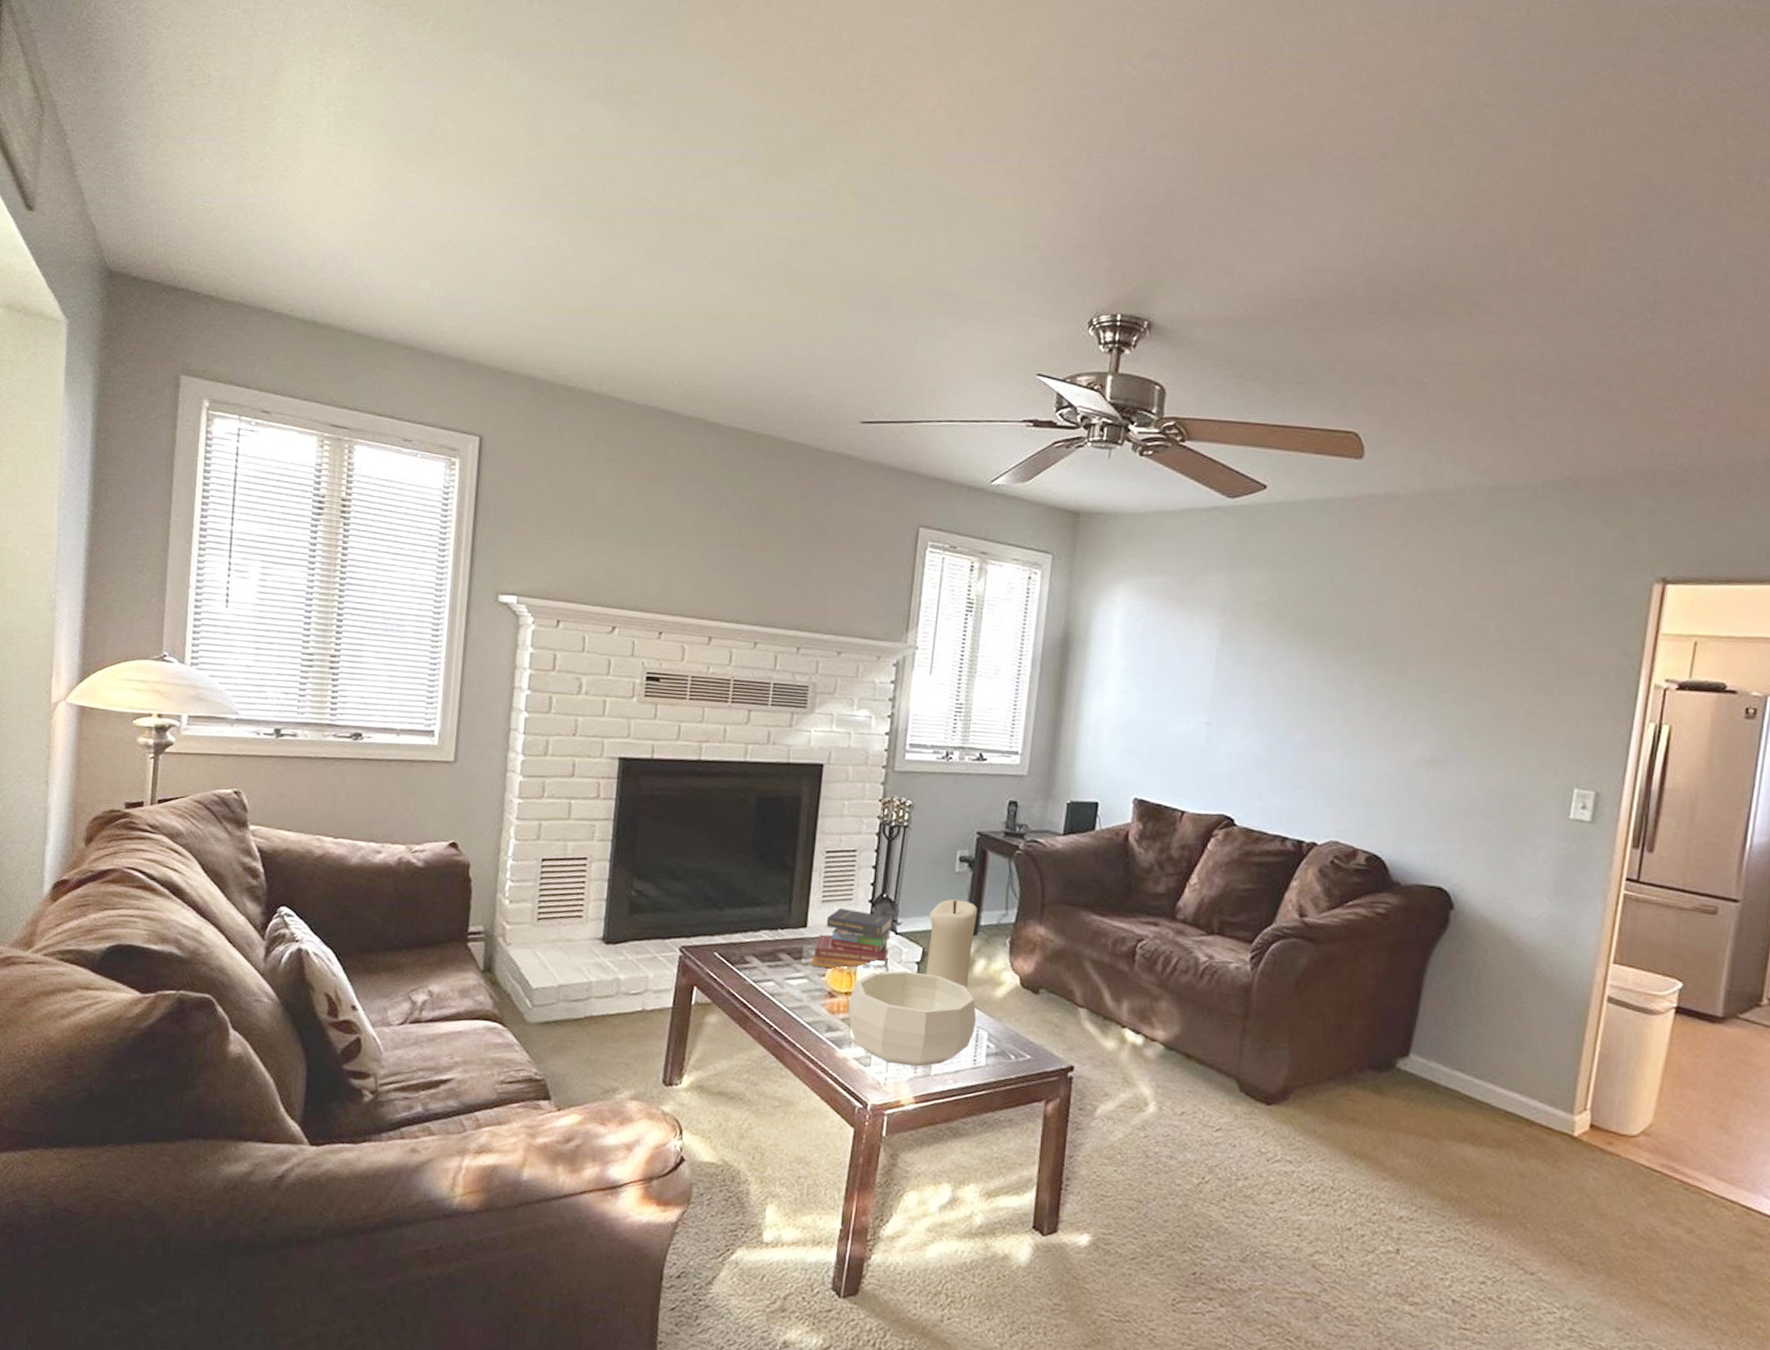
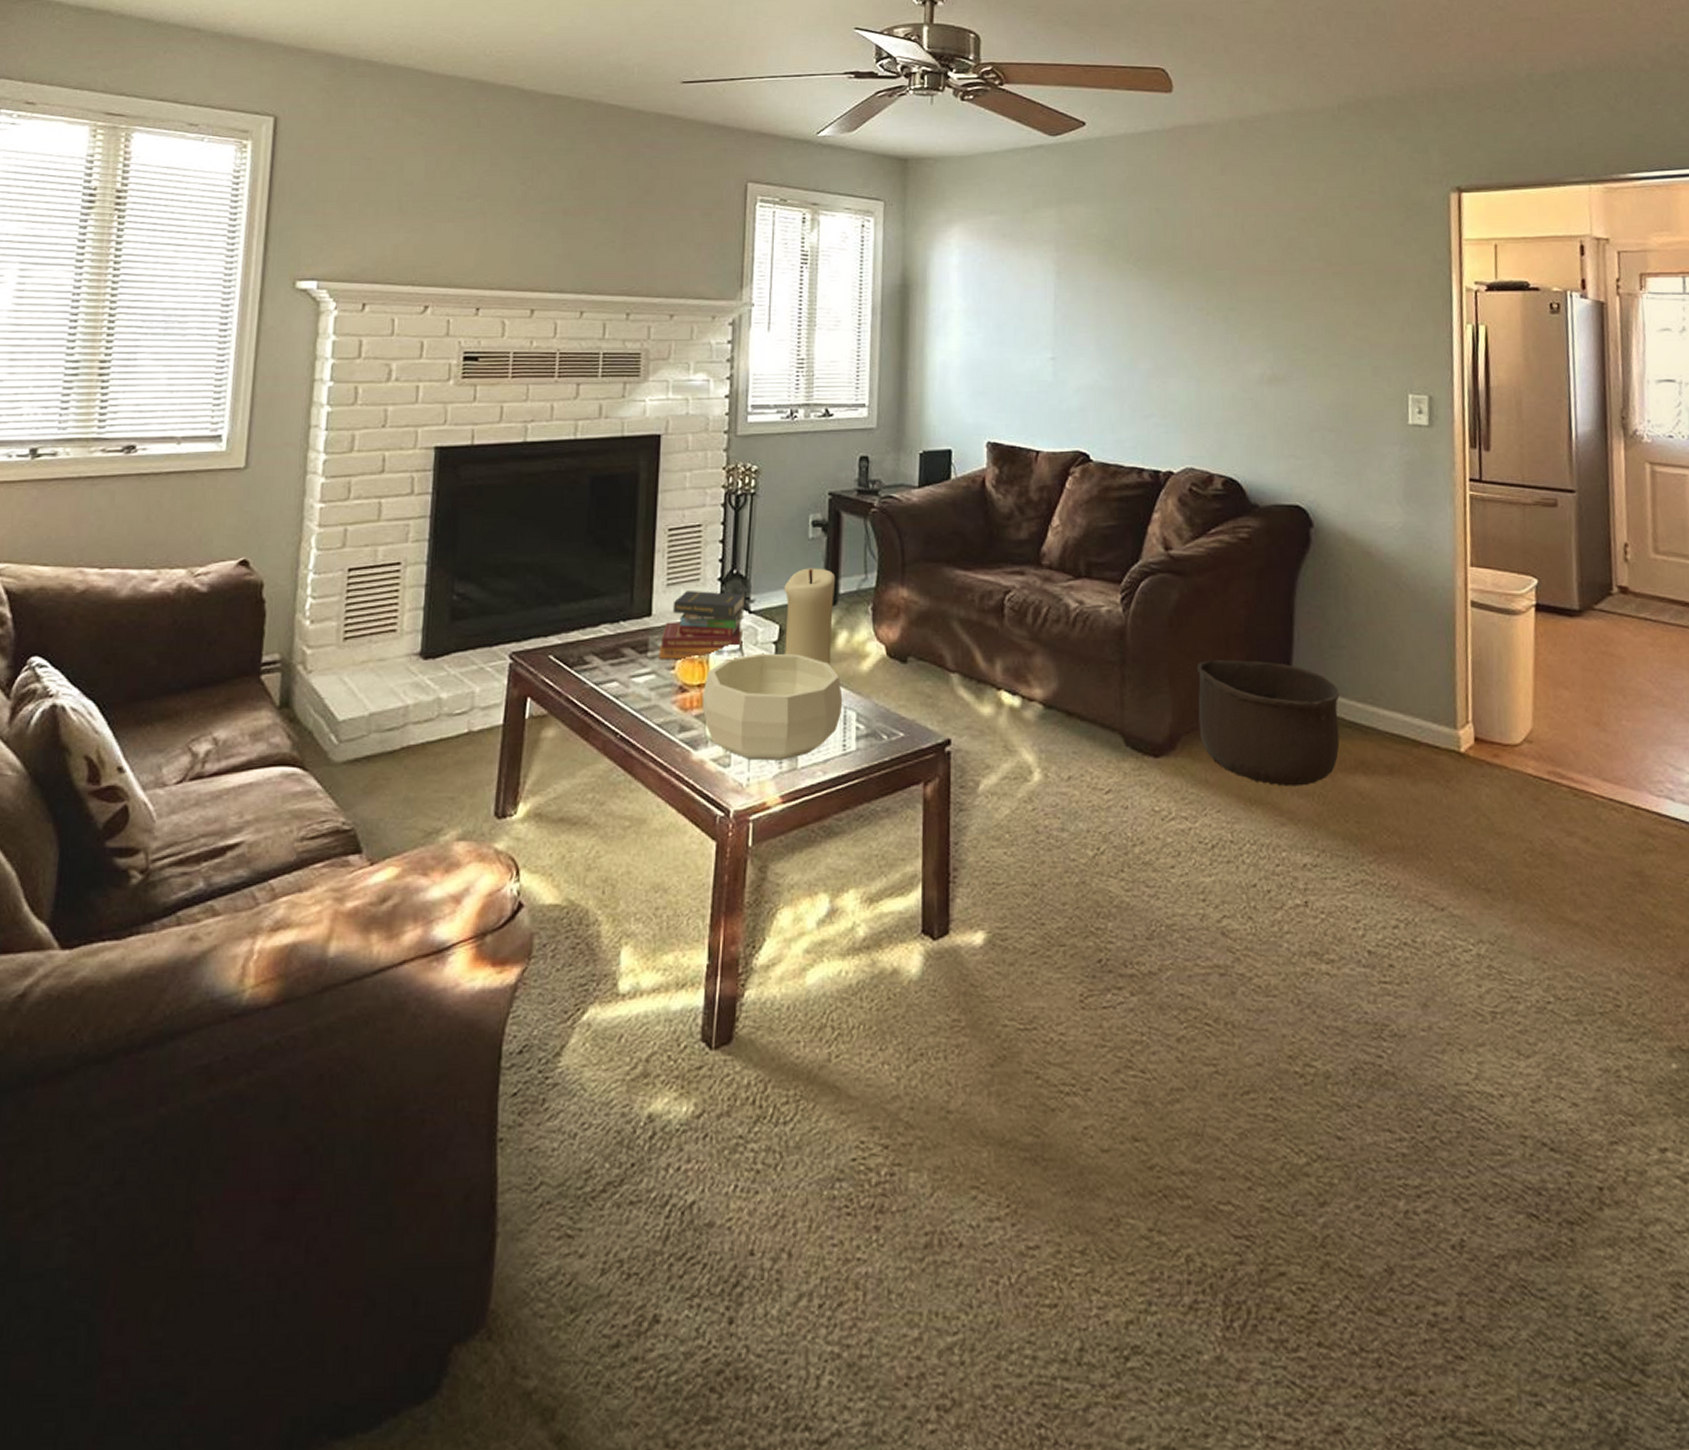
basket: none [1313,1023,1458,1148] -> present [1196,659,1340,787]

